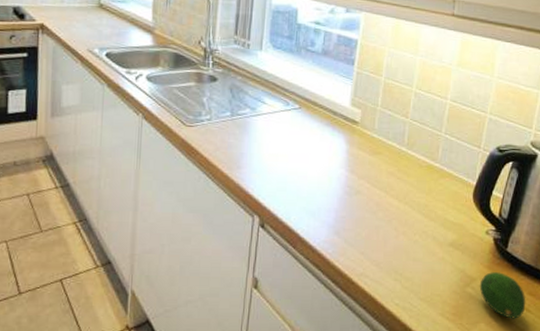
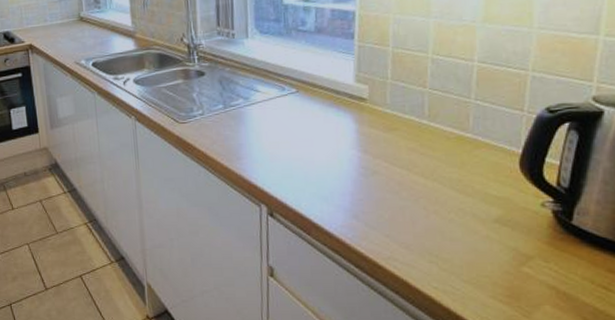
fruit: present [479,272,526,319] -> none [538,248,605,300]

